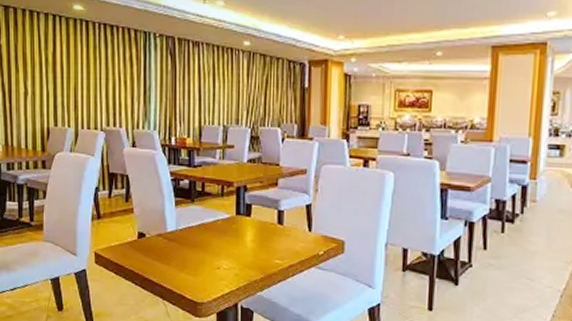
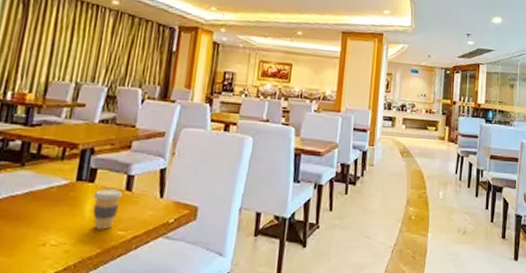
coffee cup: none [251,222,276,258] -> present [92,189,123,230]

